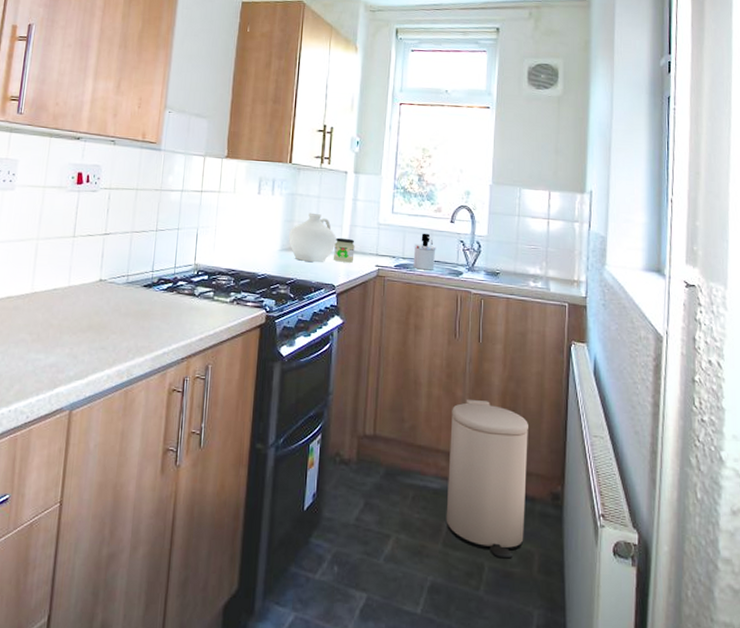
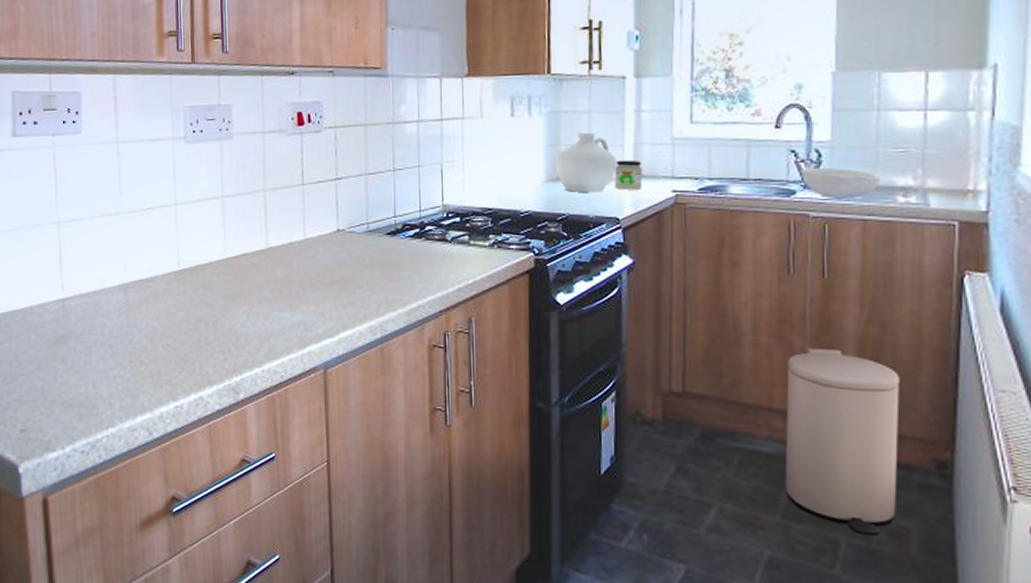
soap dispenser: present [413,233,436,271] -> none [723,145,756,192]
bowl: none [467,254,518,281] -> present [801,167,879,199]

